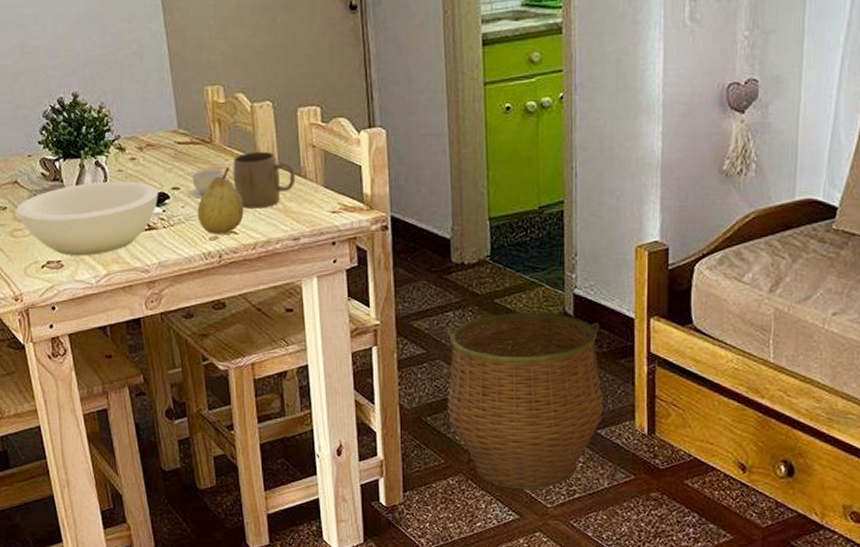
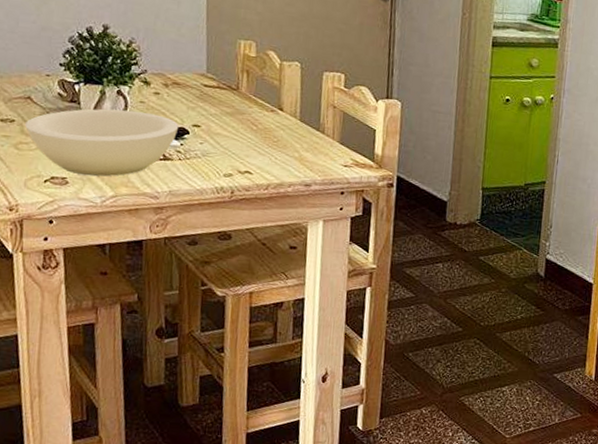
teacup: present [188,169,231,197] -> none [208,112,252,137]
fruit: present [197,167,244,234] -> none [214,114,262,173]
mug: present [233,151,296,209] -> none [254,103,315,154]
basket: present [447,312,603,490] -> none [427,269,565,422]

